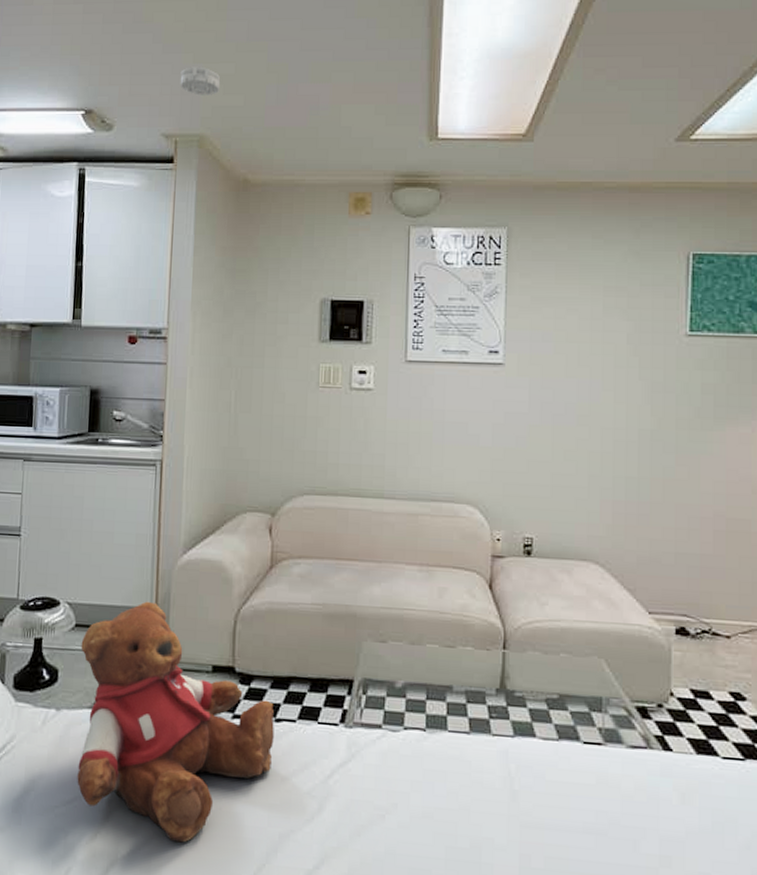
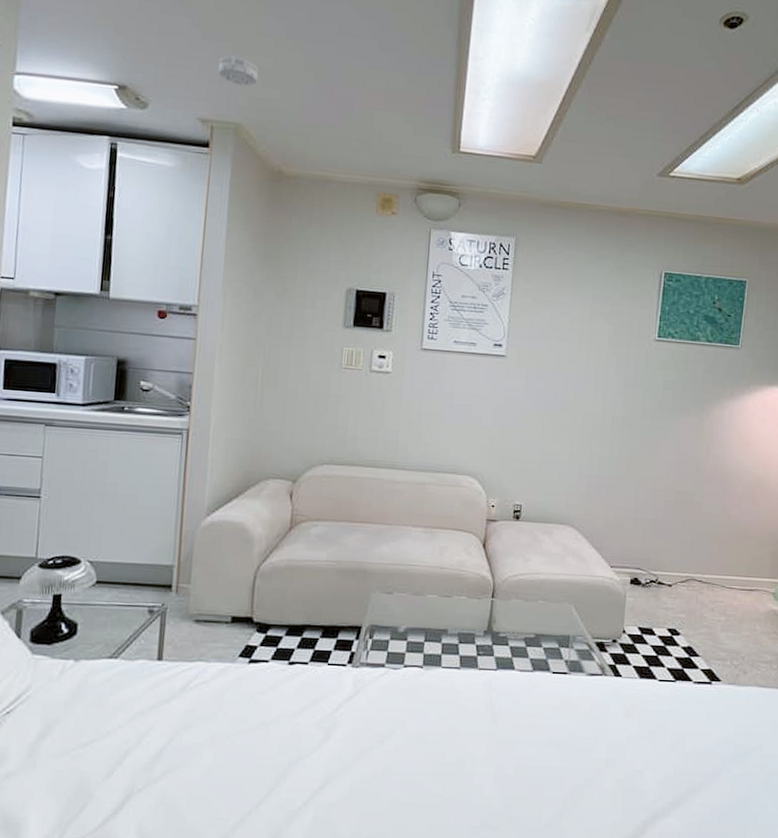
teddy bear: present [77,601,274,843] -> none [94,559,288,774]

